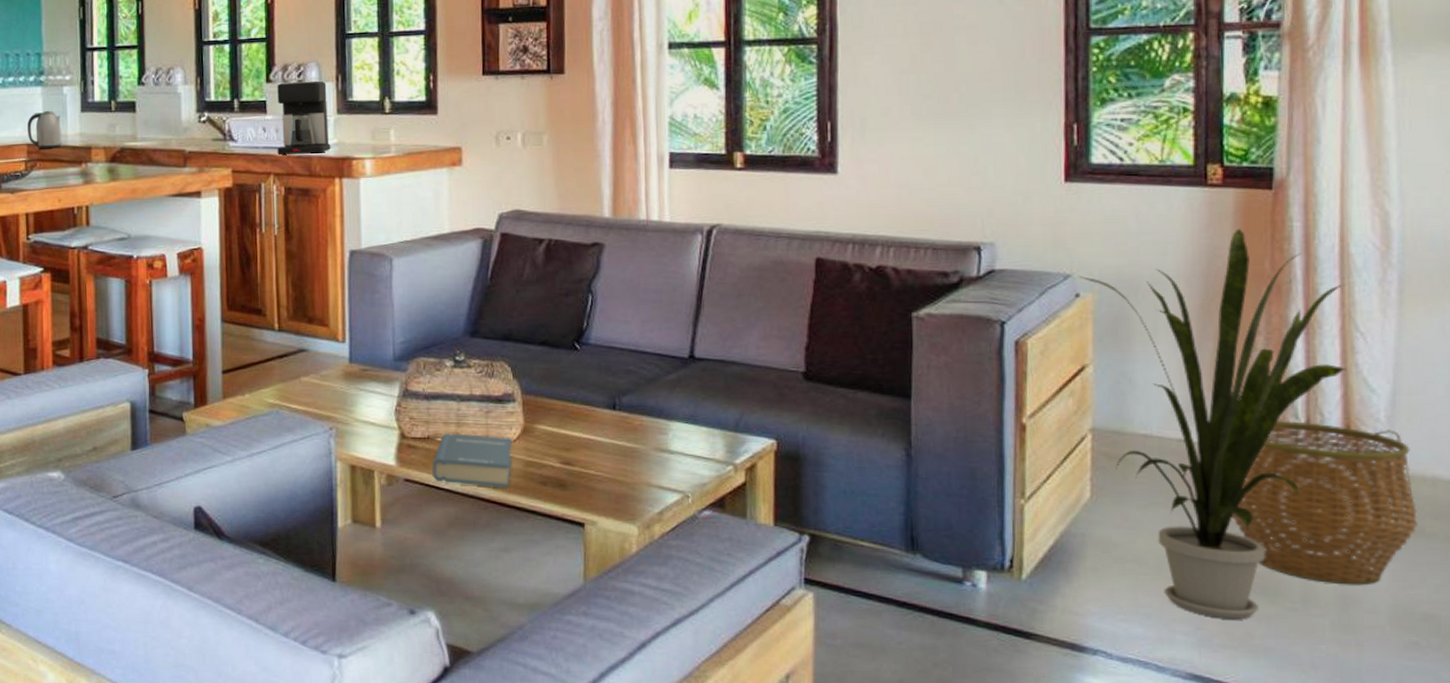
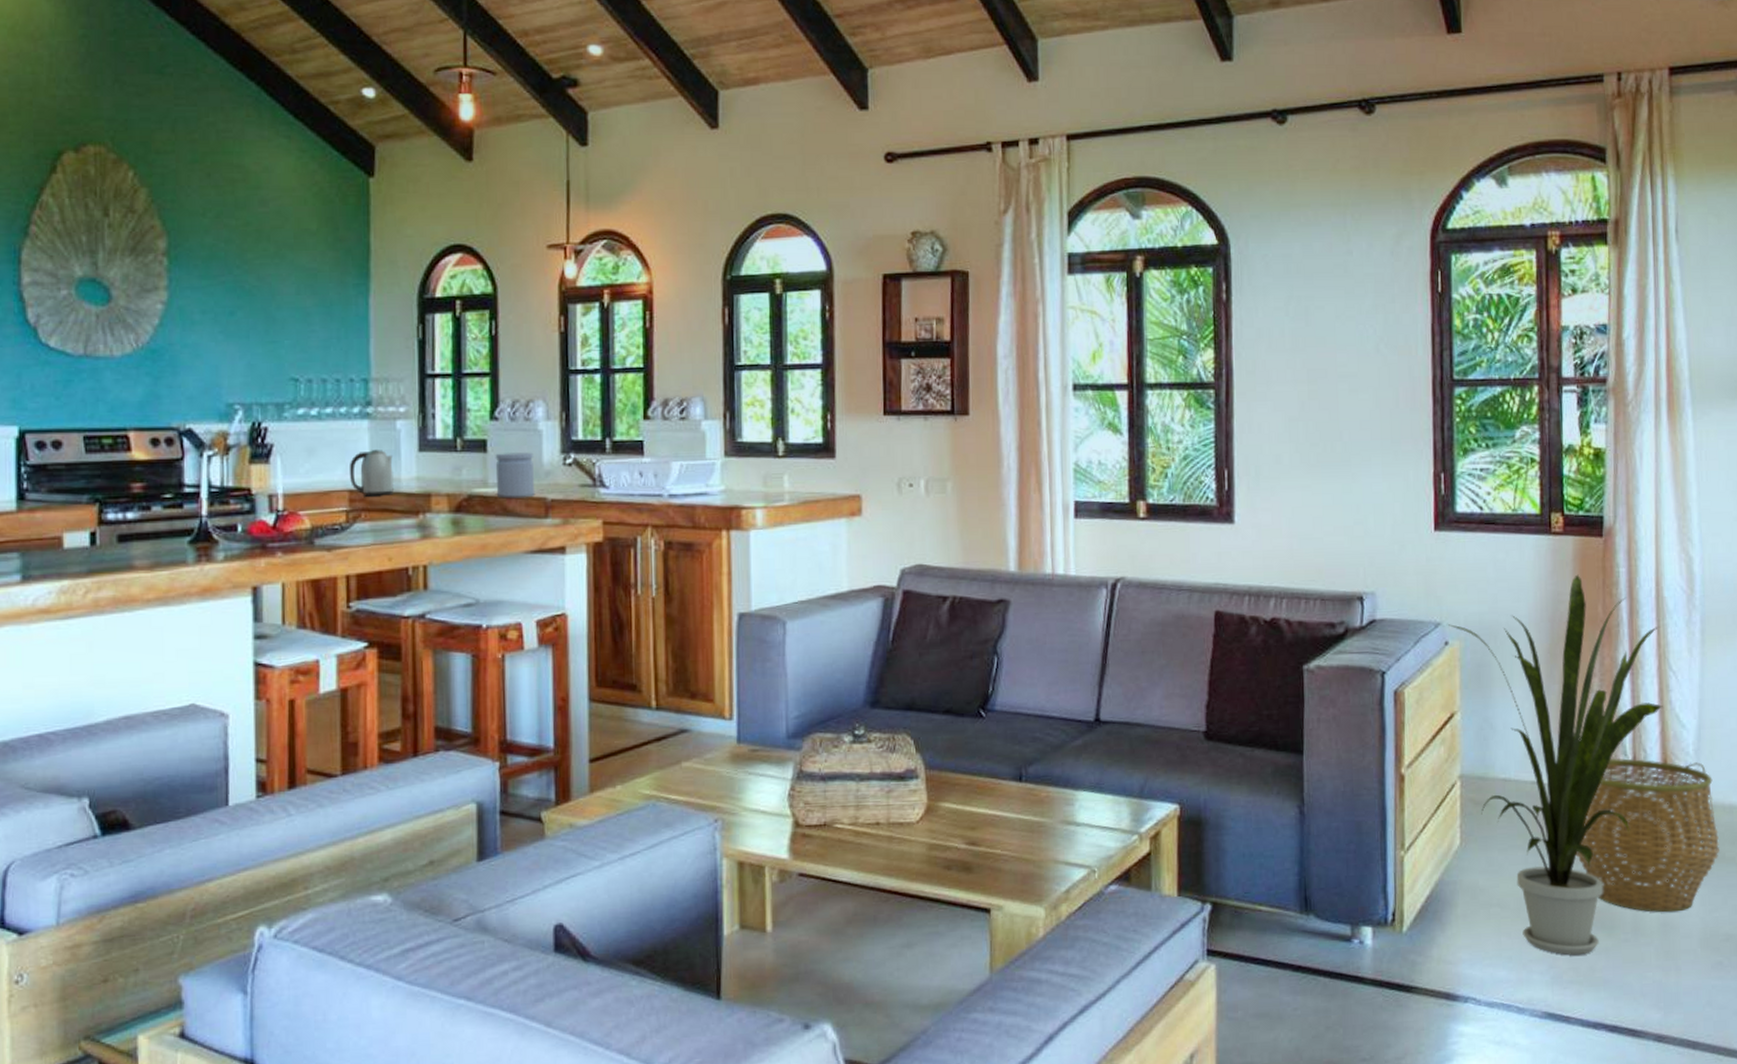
jar: none [142,112,176,151] -> present [495,452,536,499]
coffee maker: present [277,81,331,155] -> none [656,418,718,503]
hardback book: present [432,433,513,488] -> none [829,817,916,876]

